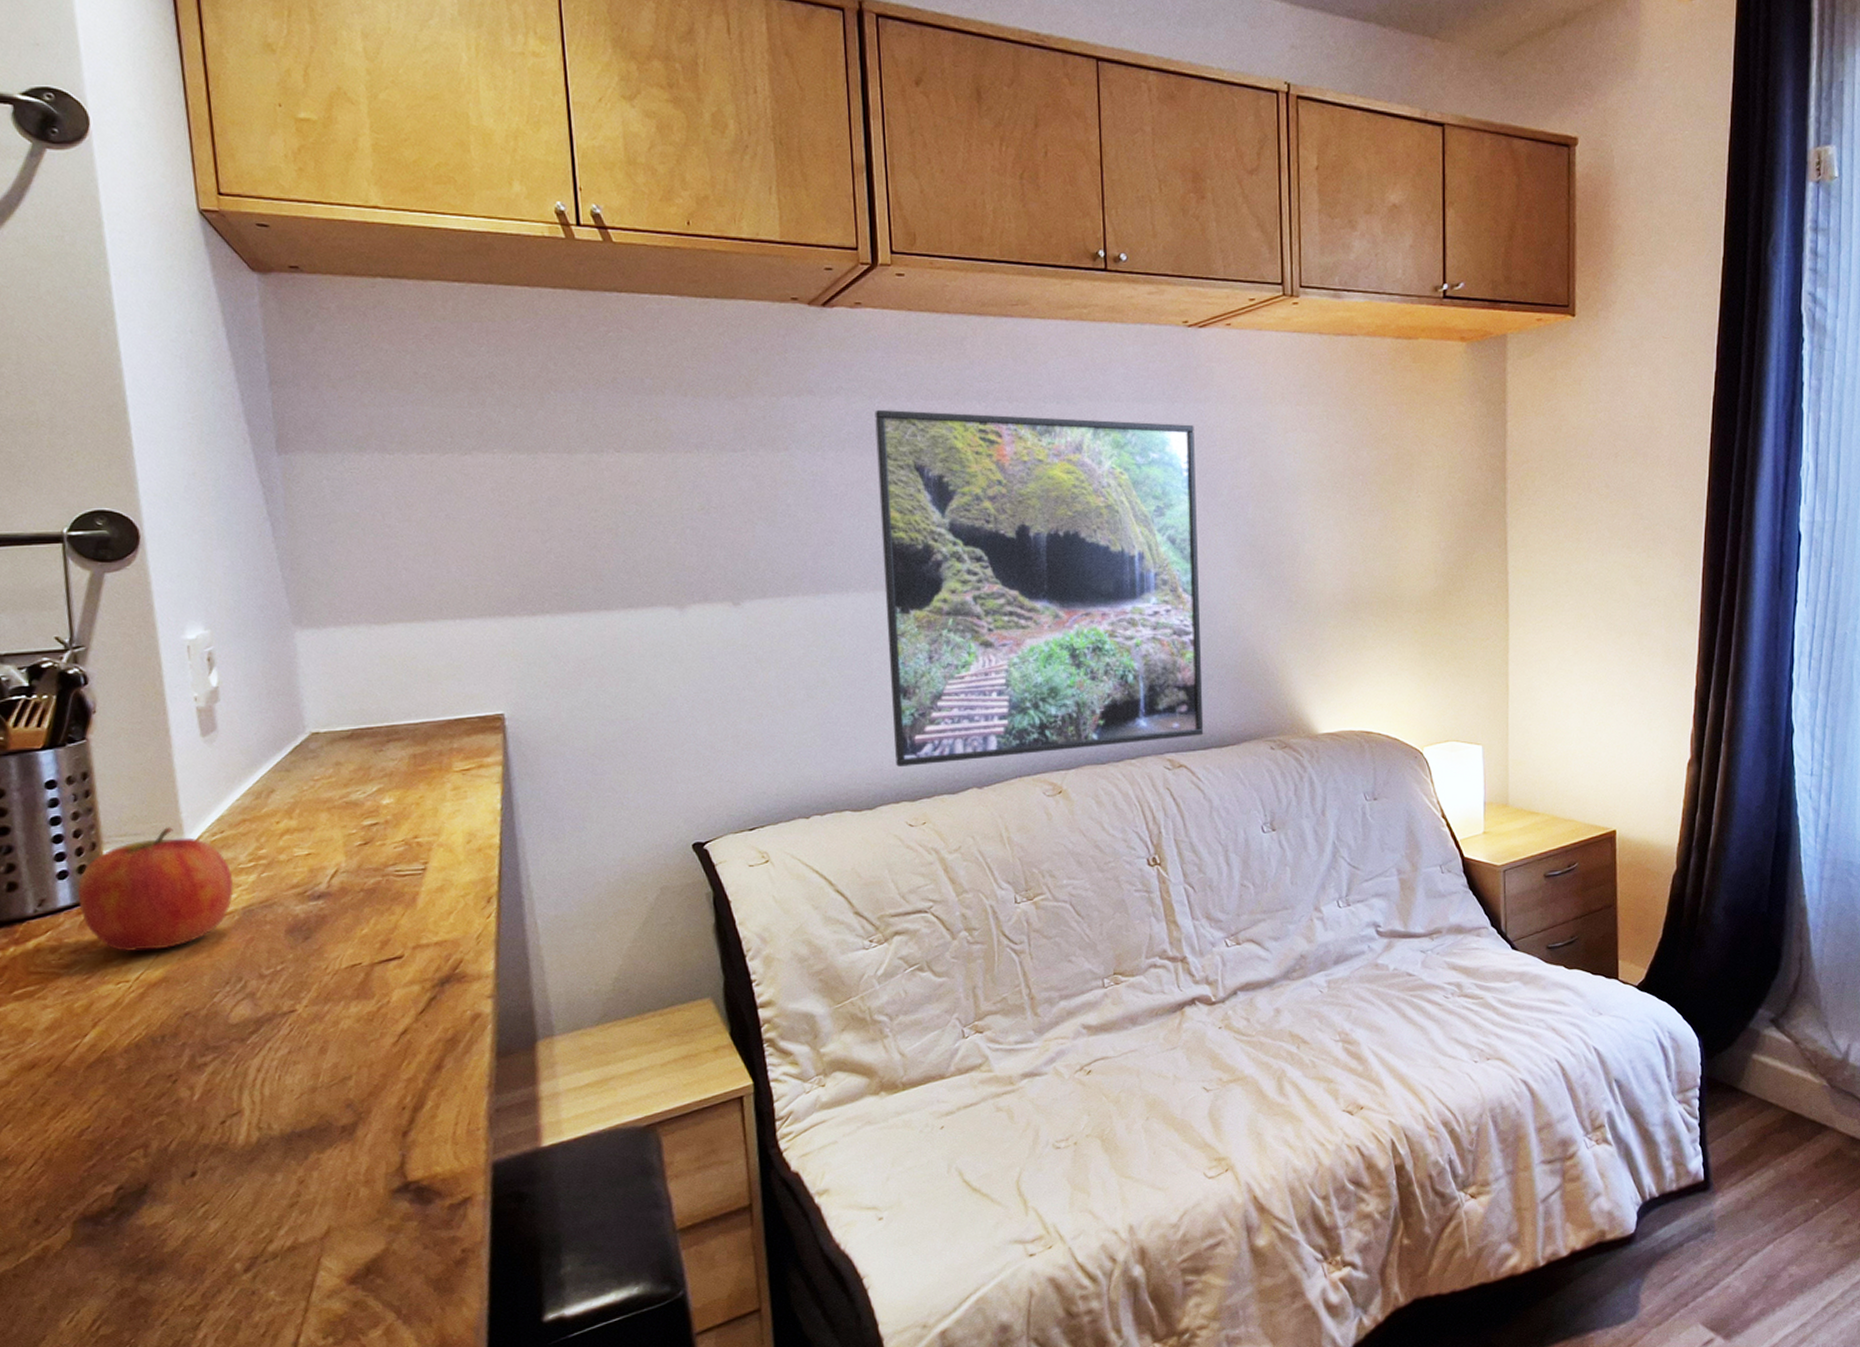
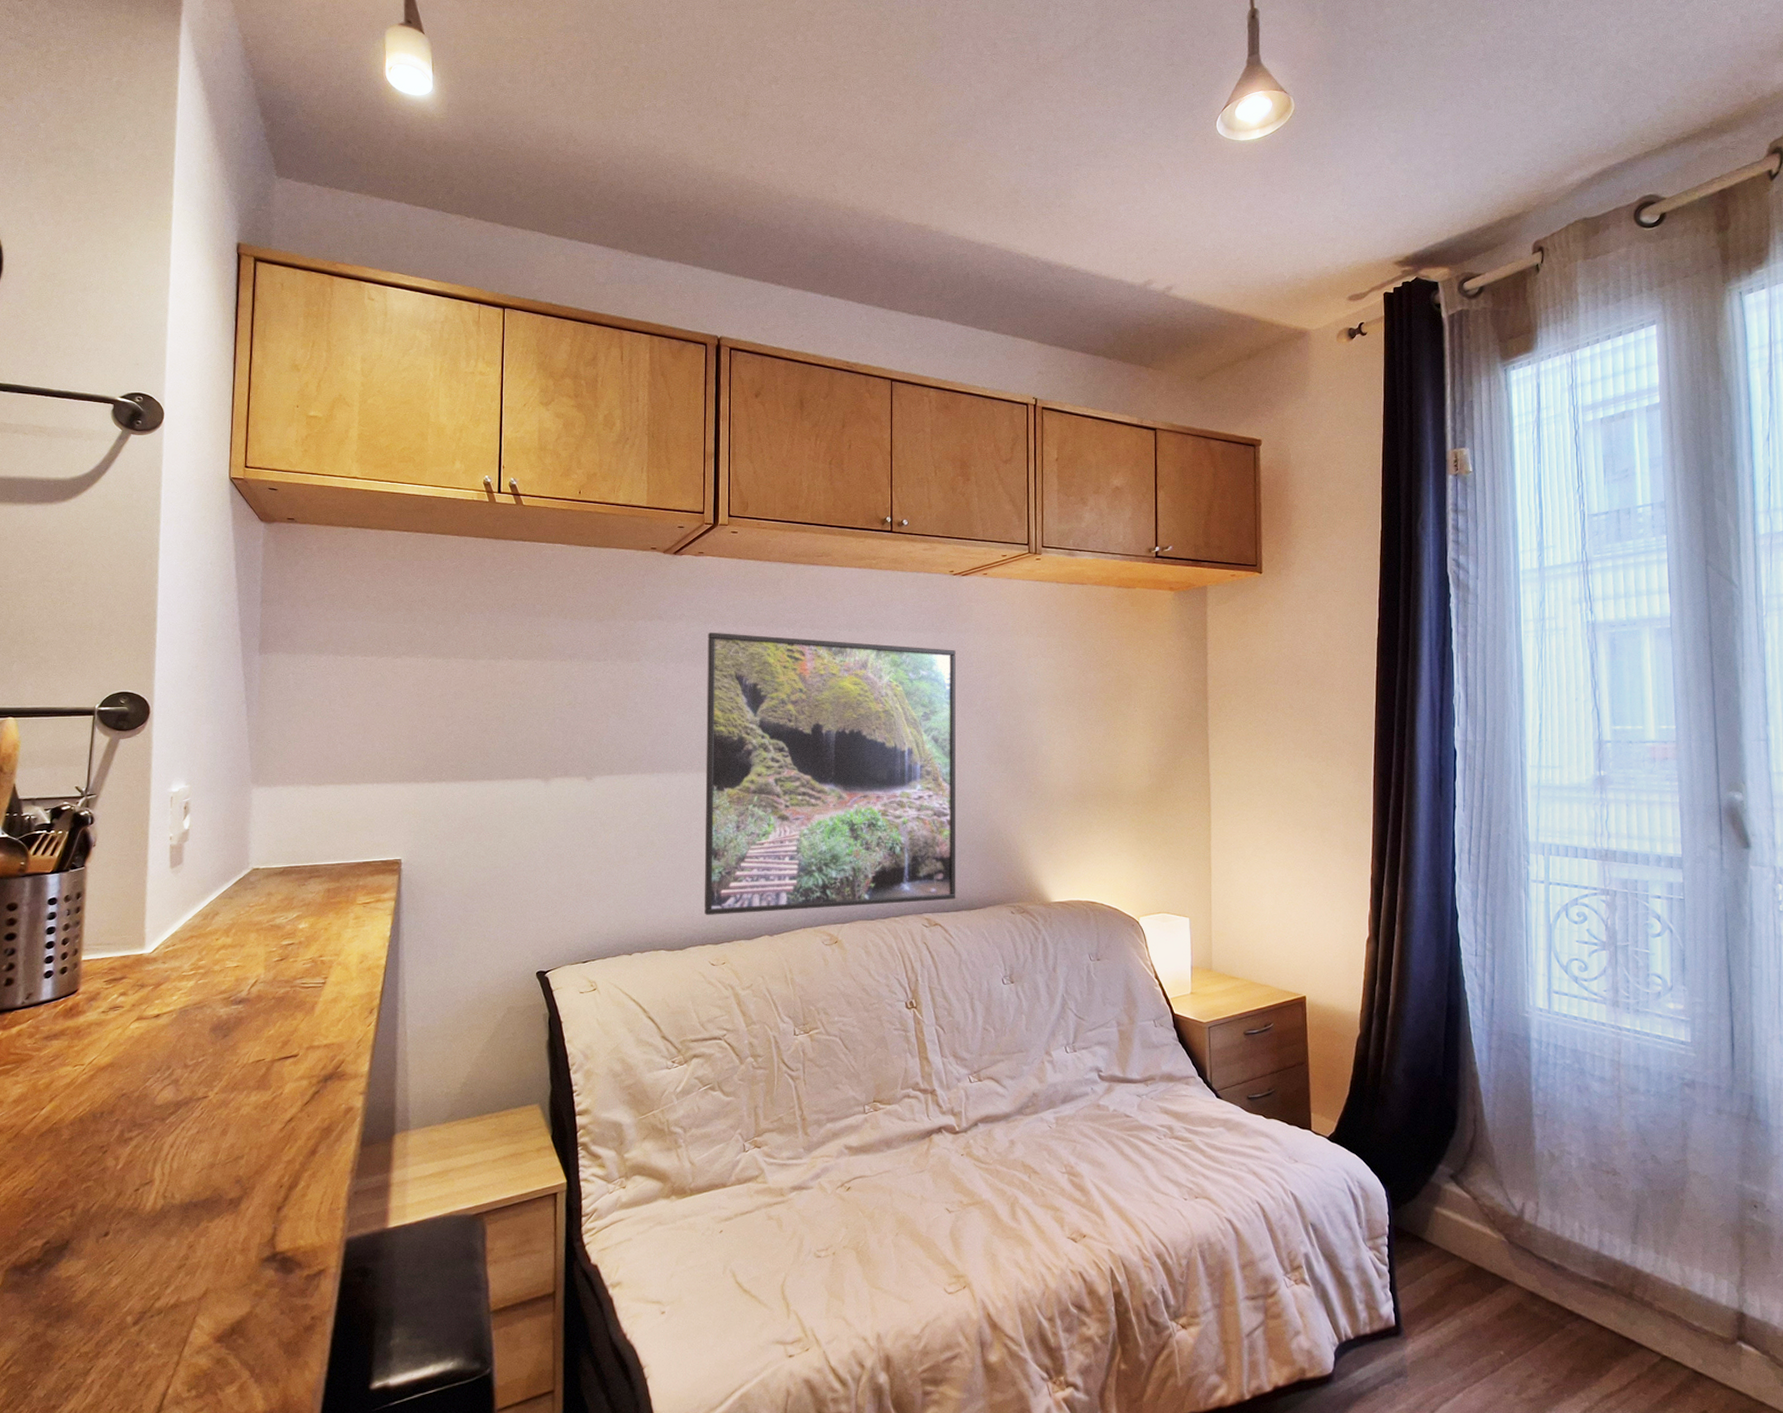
fruit: present [76,827,234,952] -> none [56,939,176,1041]

